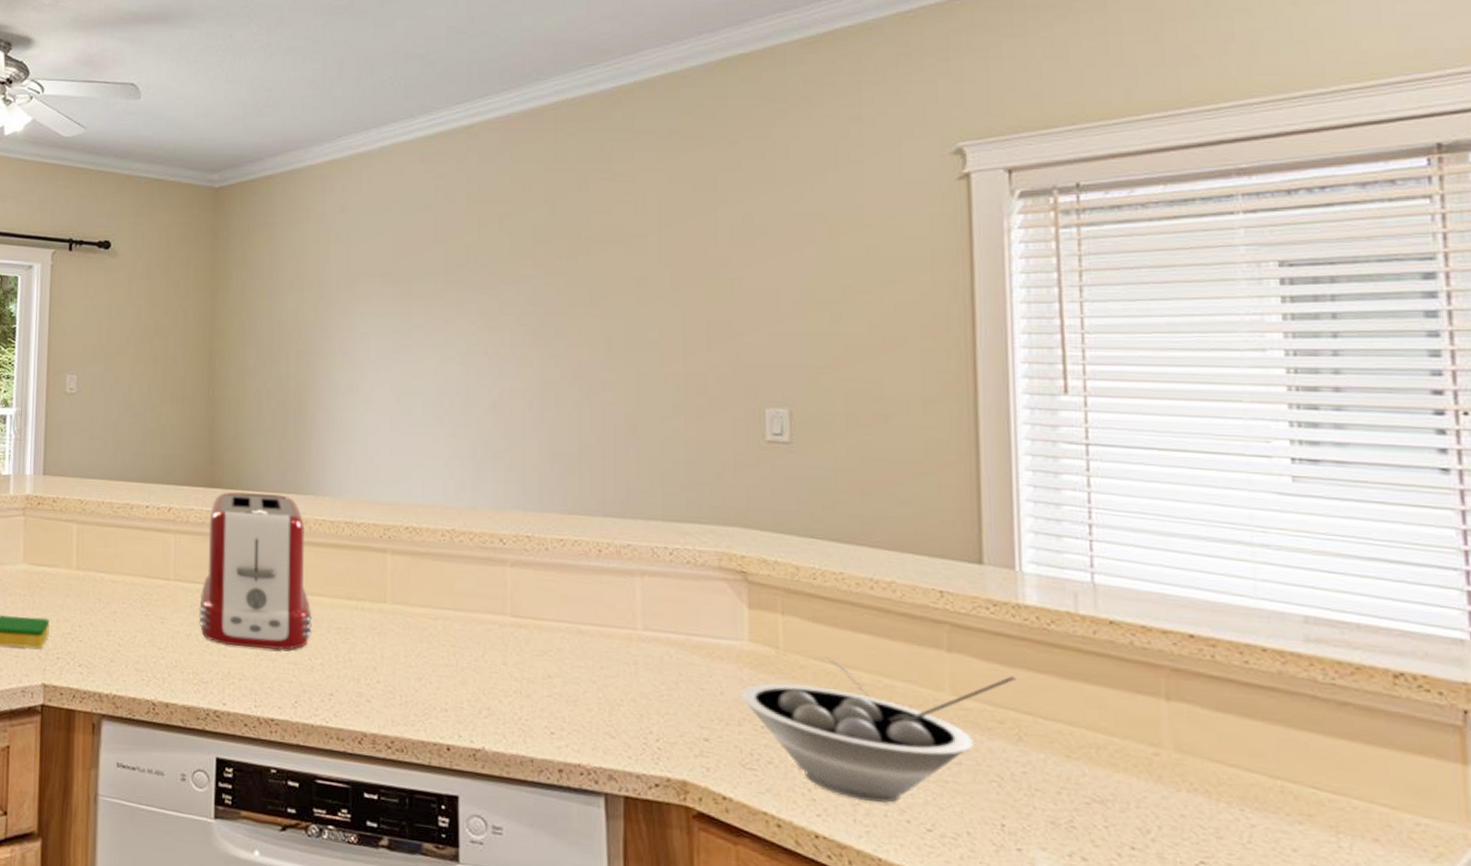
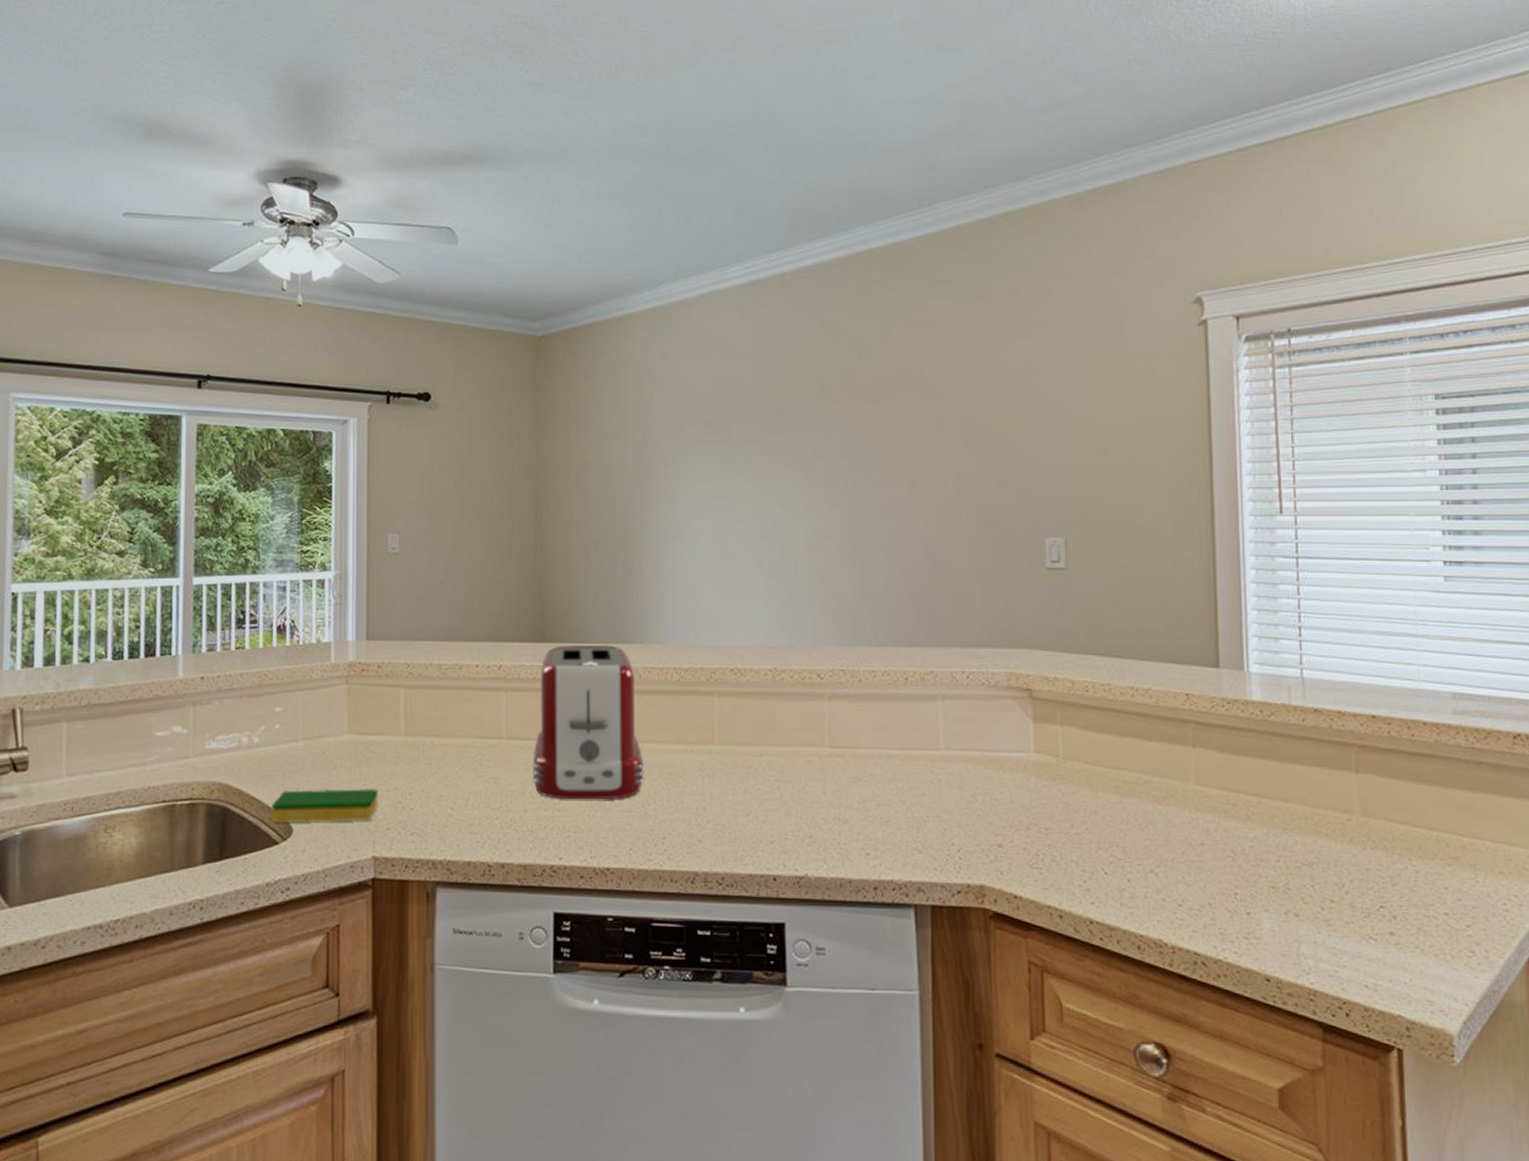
bowl: present [741,657,1017,804] -> none [1028,761,1246,887]

